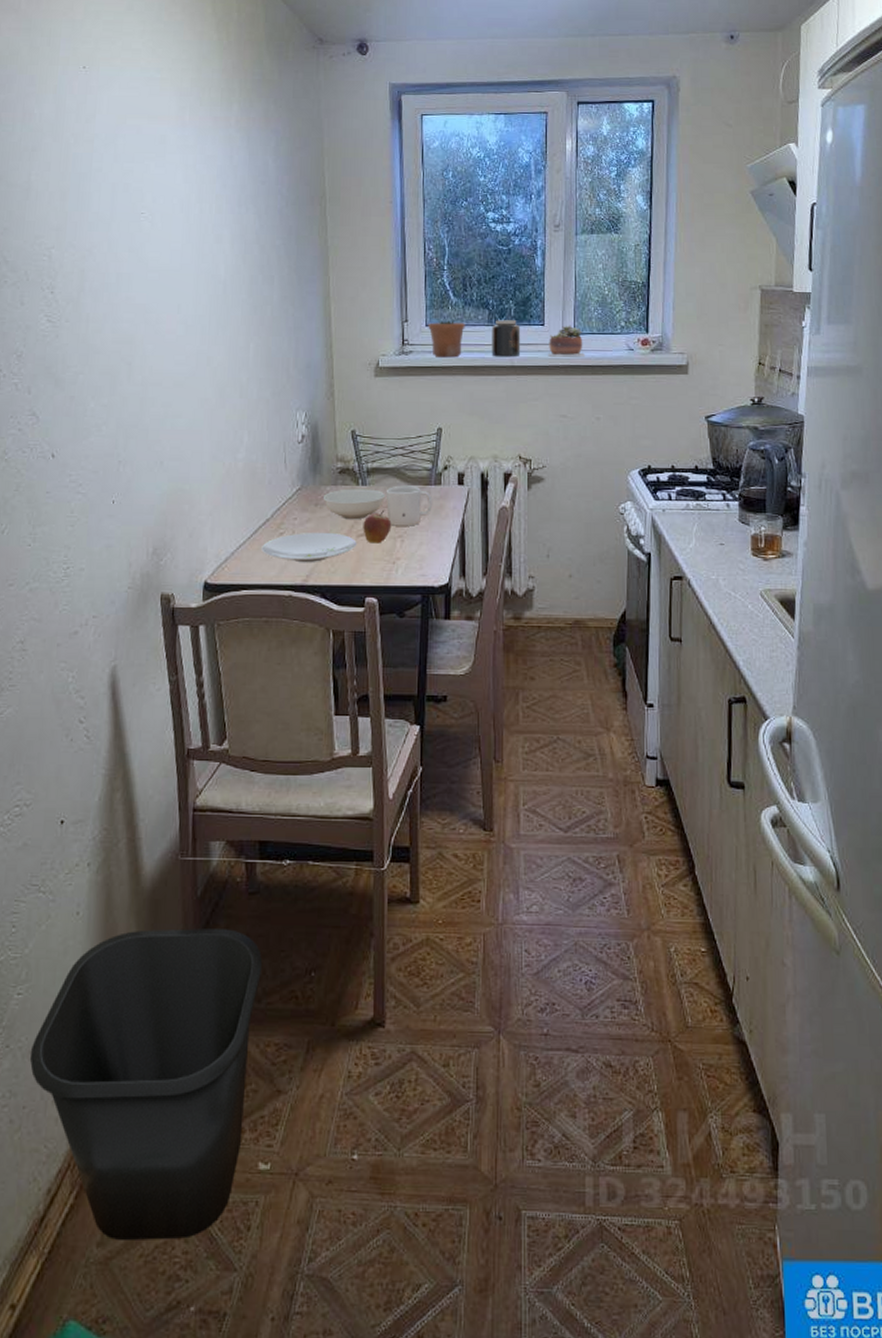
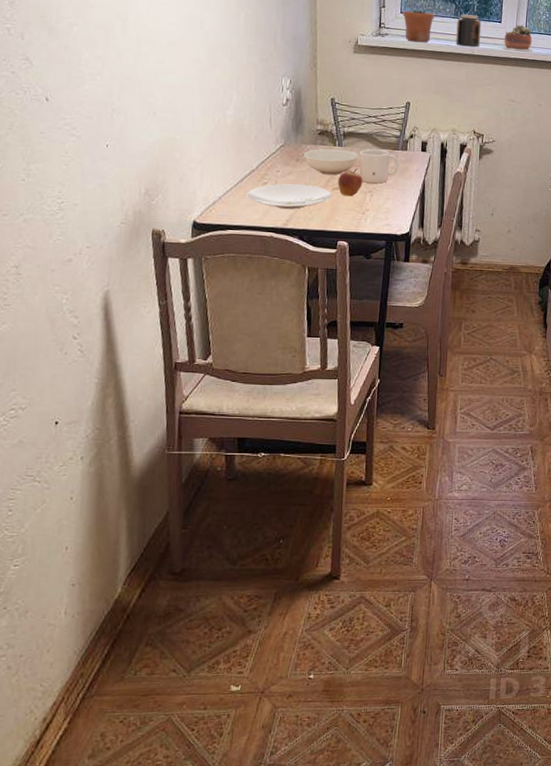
waste bin: present [29,928,263,1240] -> none [26,508,239,752]

